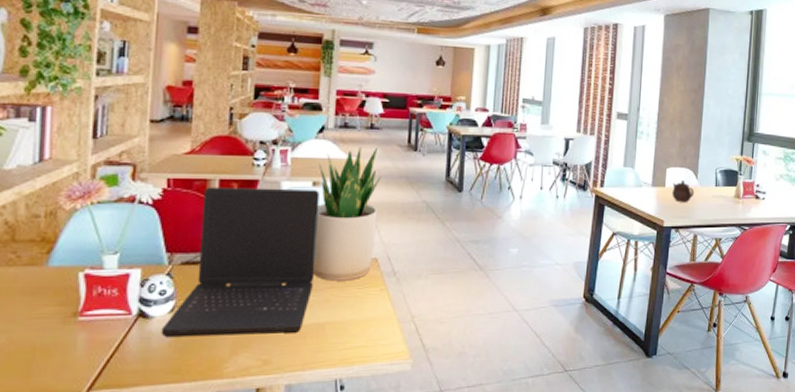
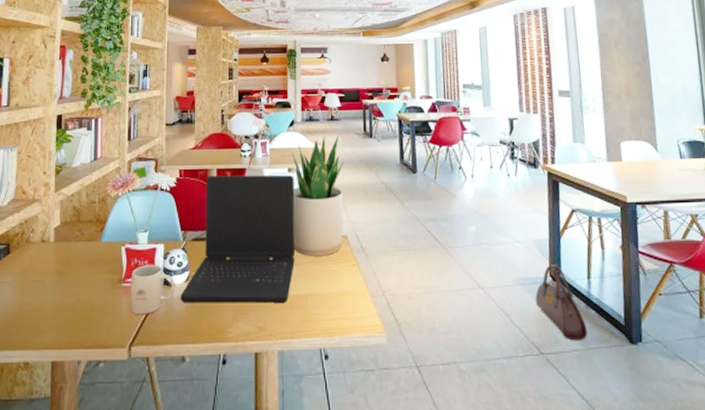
mug: none [88,292,155,354] -> present [129,264,175,315]
handbag: none [566,286,611,357] -> present [535,265,588,341]
teapot: present [672,181,695,203] -> none [630,154,657,177]

